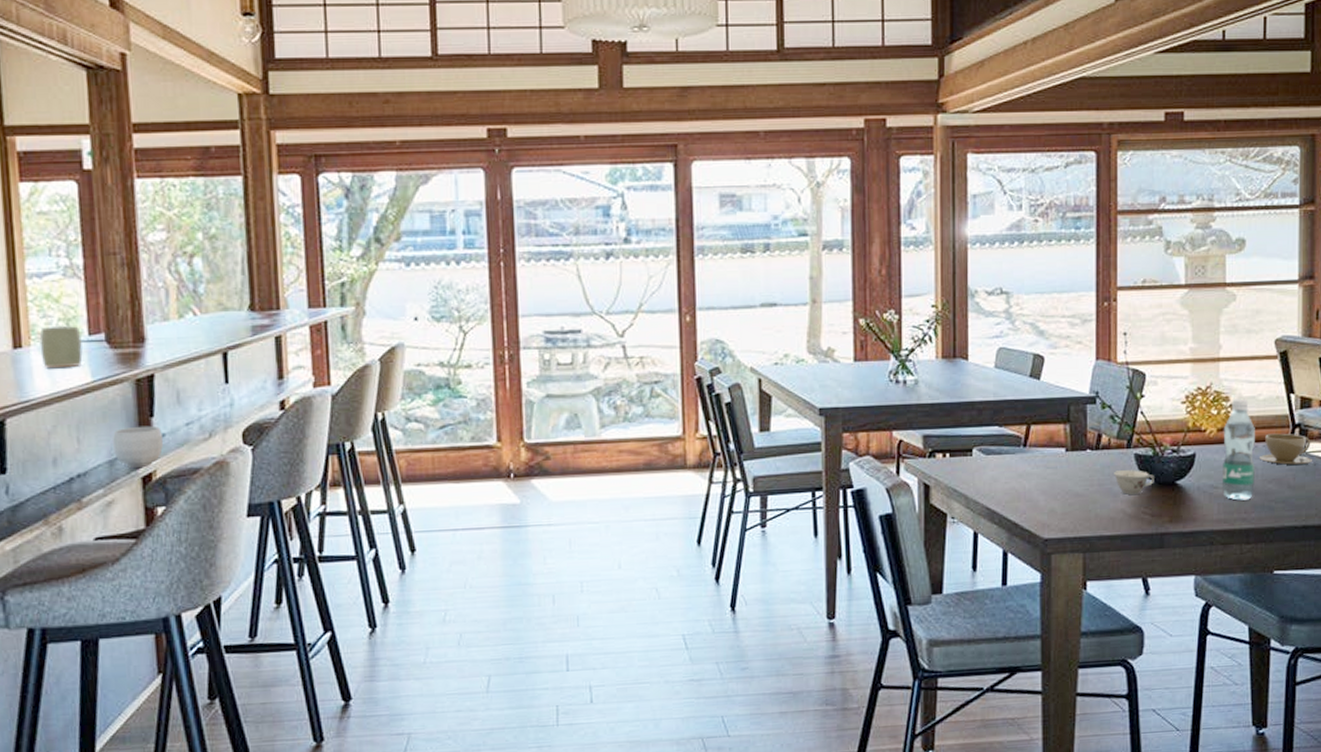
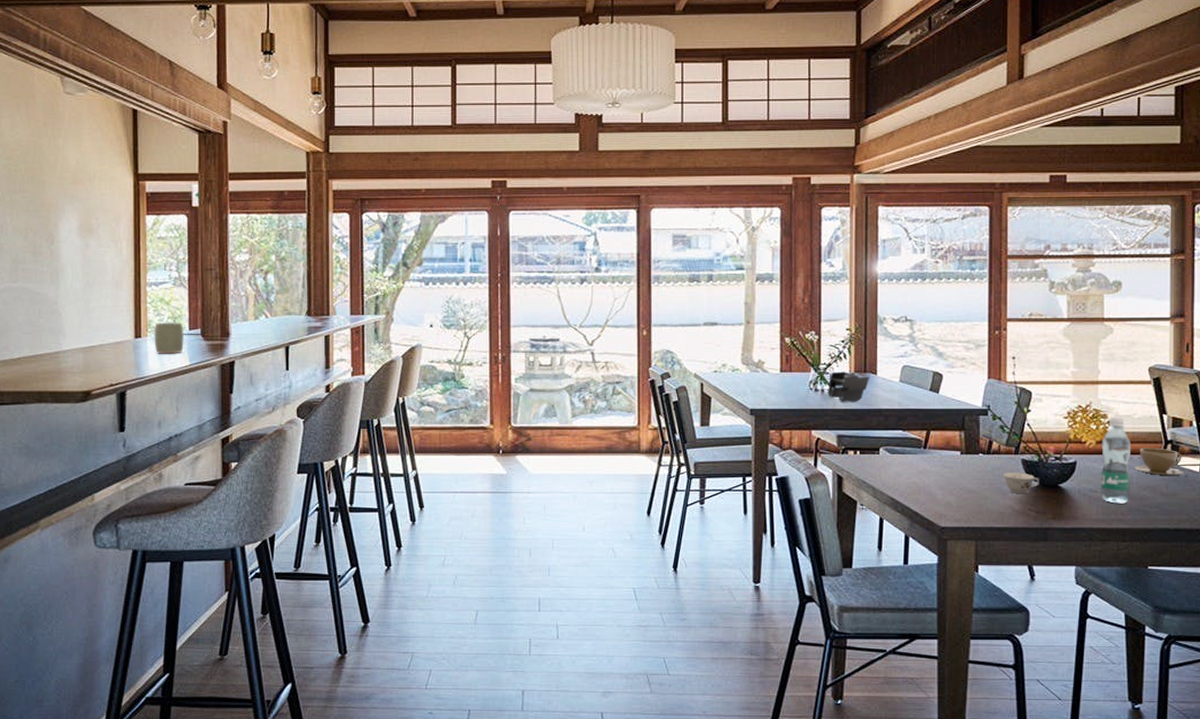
cup: present [112,425,164,469] -> none [201,400,239,432]
napkin holder: none [911,357,960,395] -> present [828,371,870,402]

